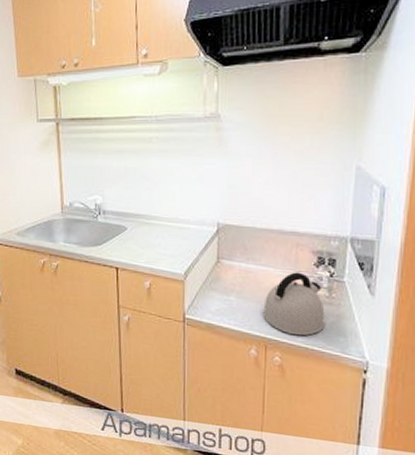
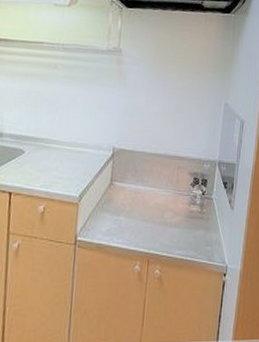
kettle: present [263,272,325,336] -> none [147,191,197,249]

